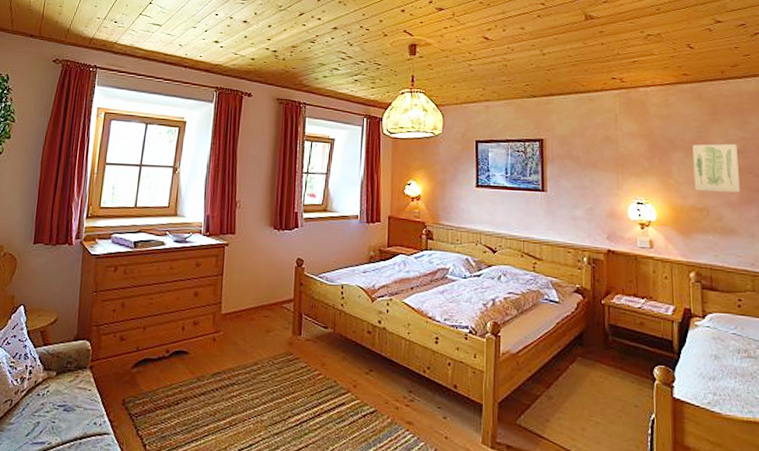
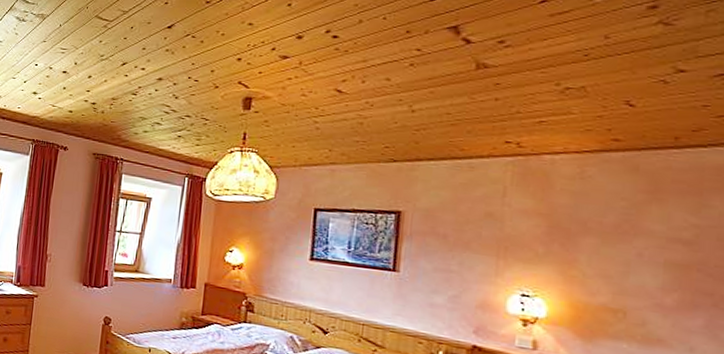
wall art: present [692,143,740,193] -> none [609,229,685,295]

